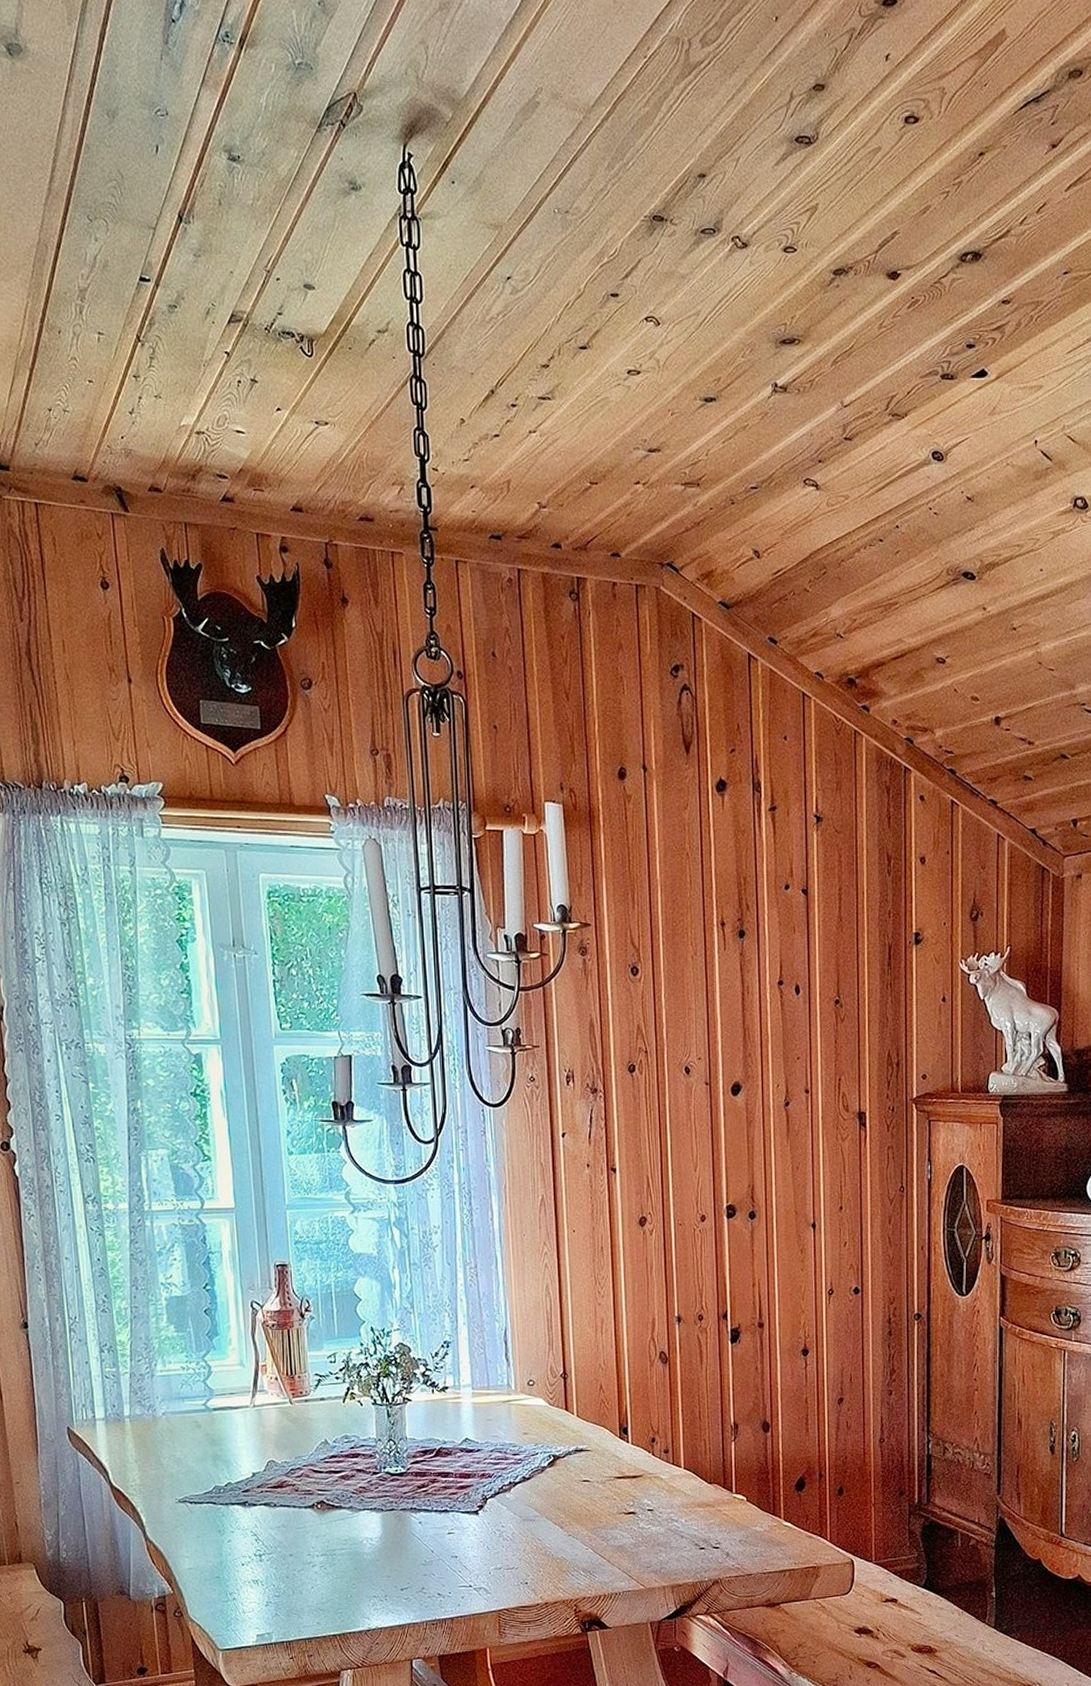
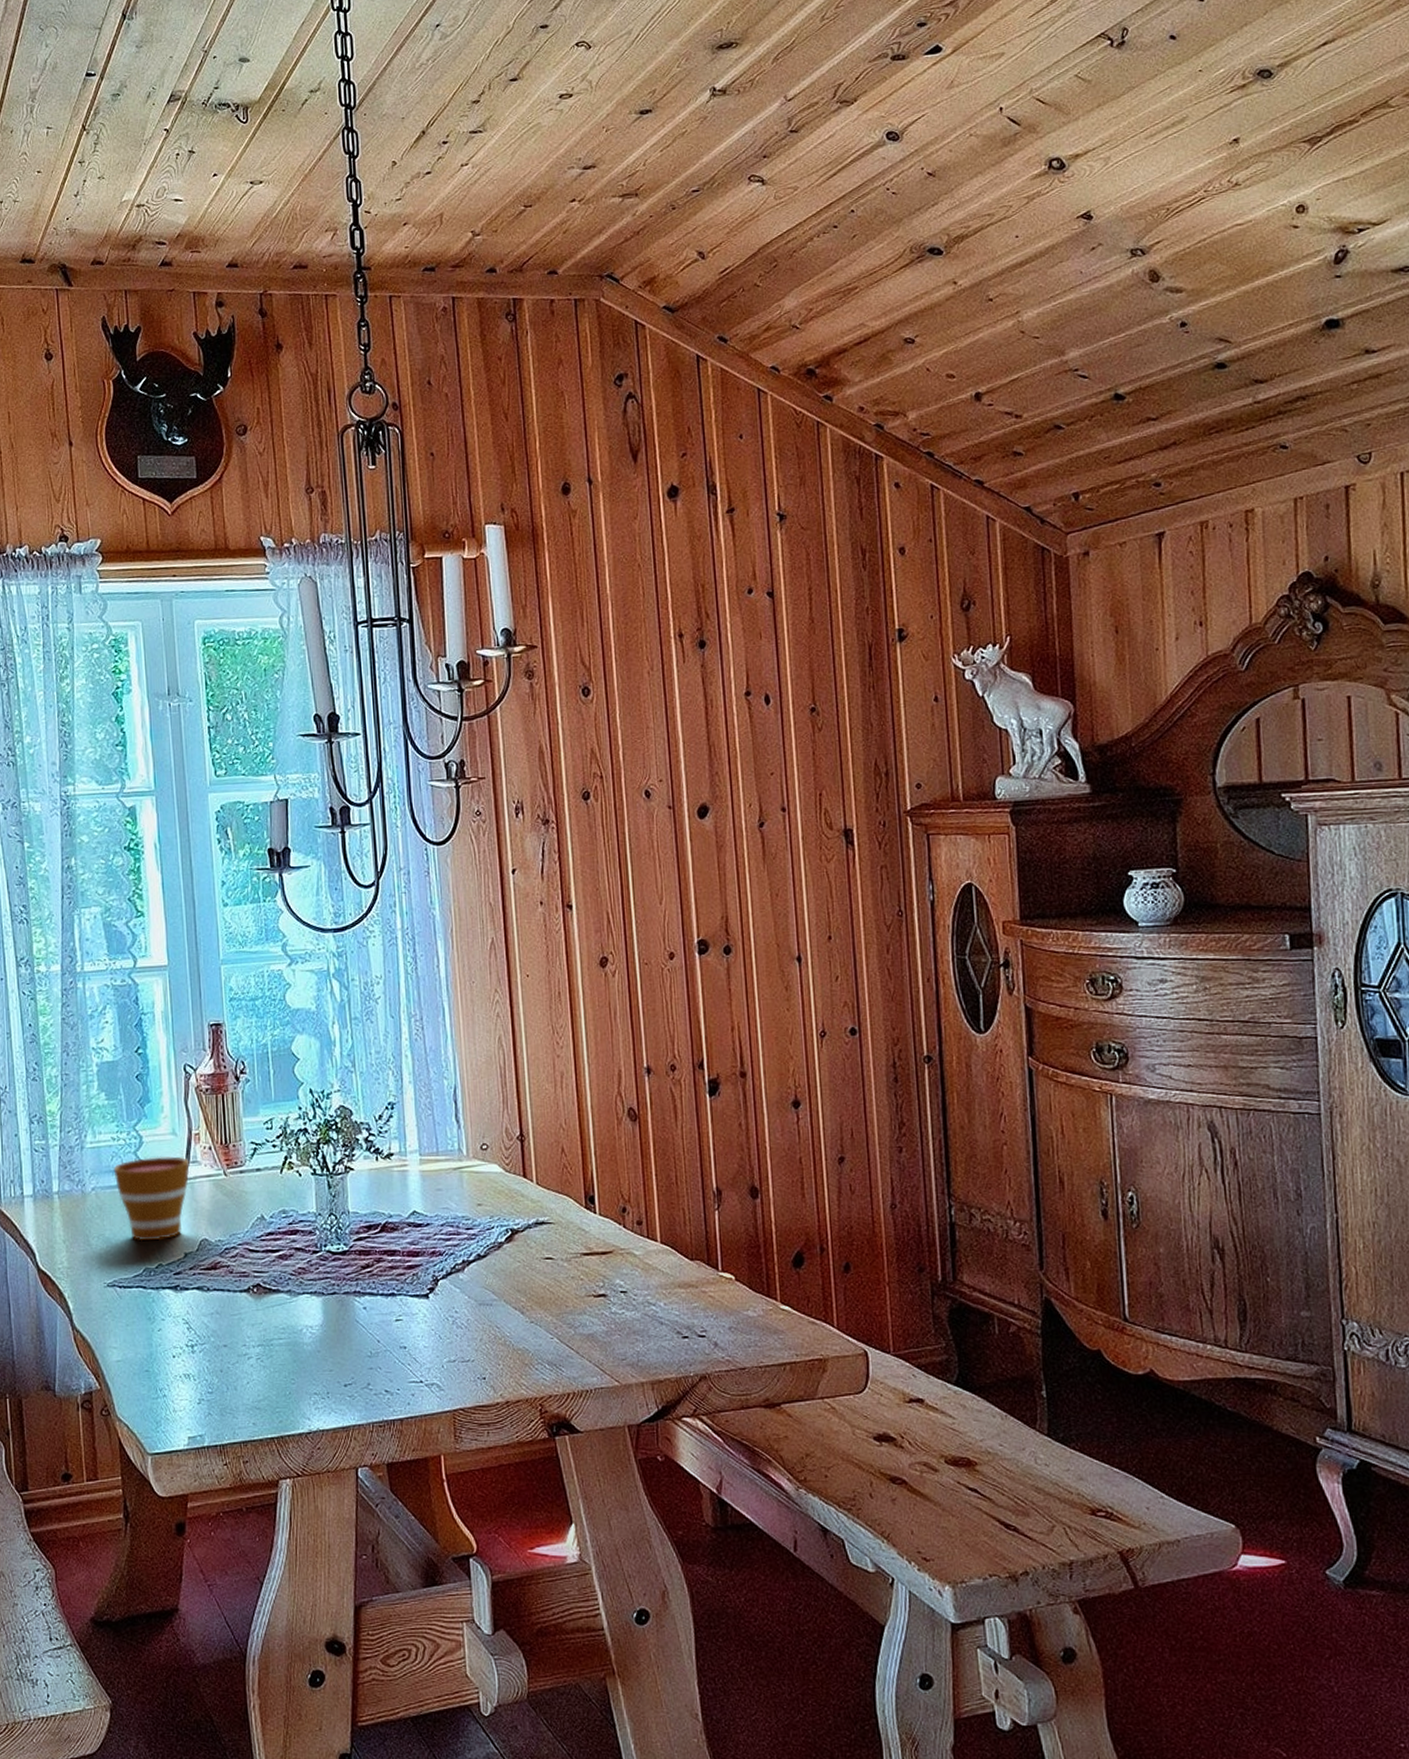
cup: none [183,1385,257,1462] -> present [113,1156,190,1241]

